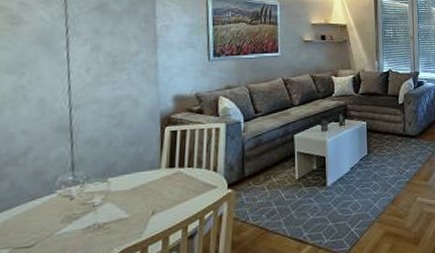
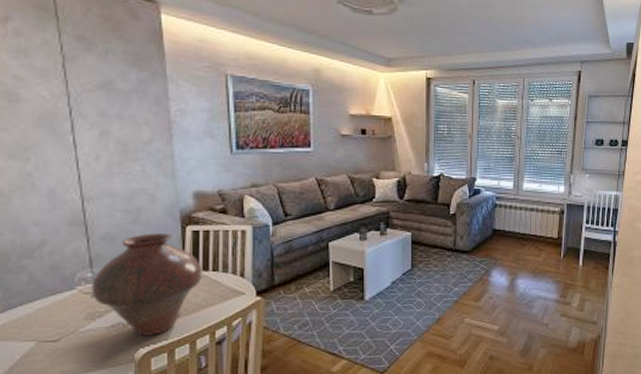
vase: none [70,134,178,236] -> present [91,232,203,336]

